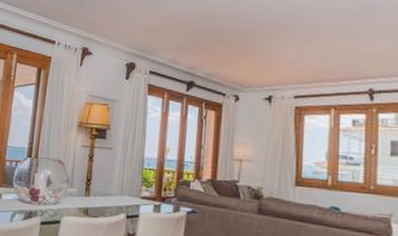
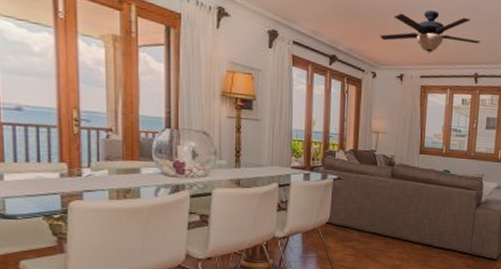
ceiling fan: none [243,25,375,71] -> present [379,9,481,54]

